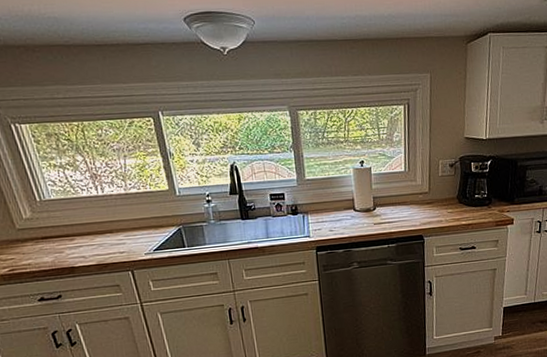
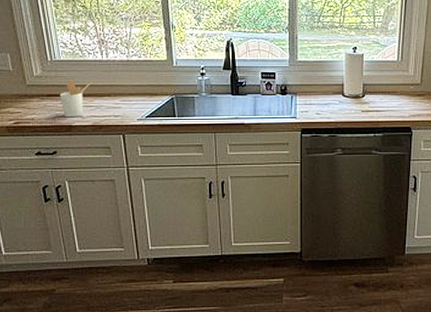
utensil holder: none [55,219,90,260] -> present [59,80,92,118]

